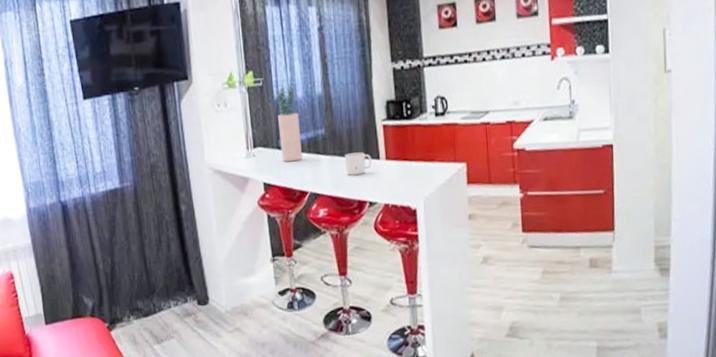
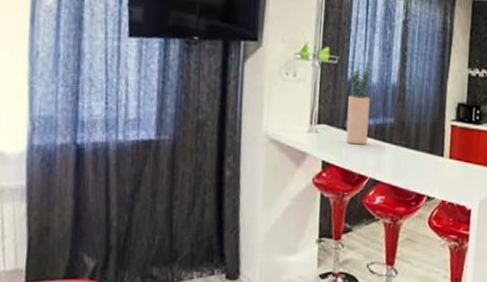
mug: present [345,152,373,175] -> none [409,146,436,169]

